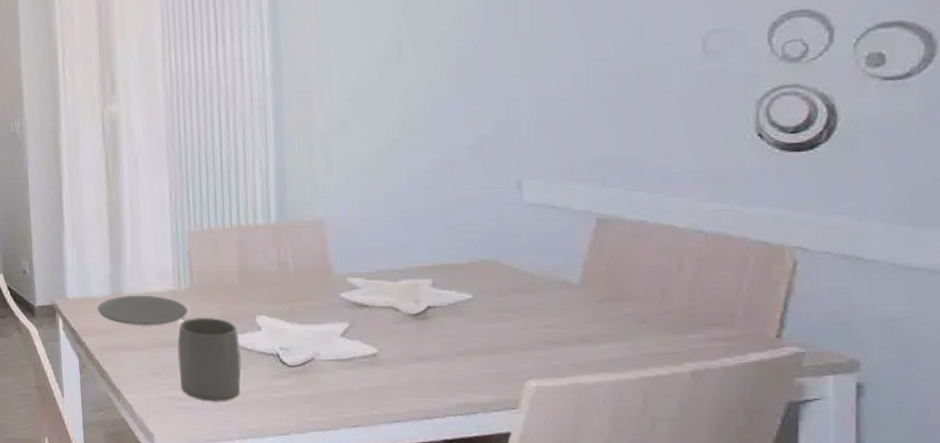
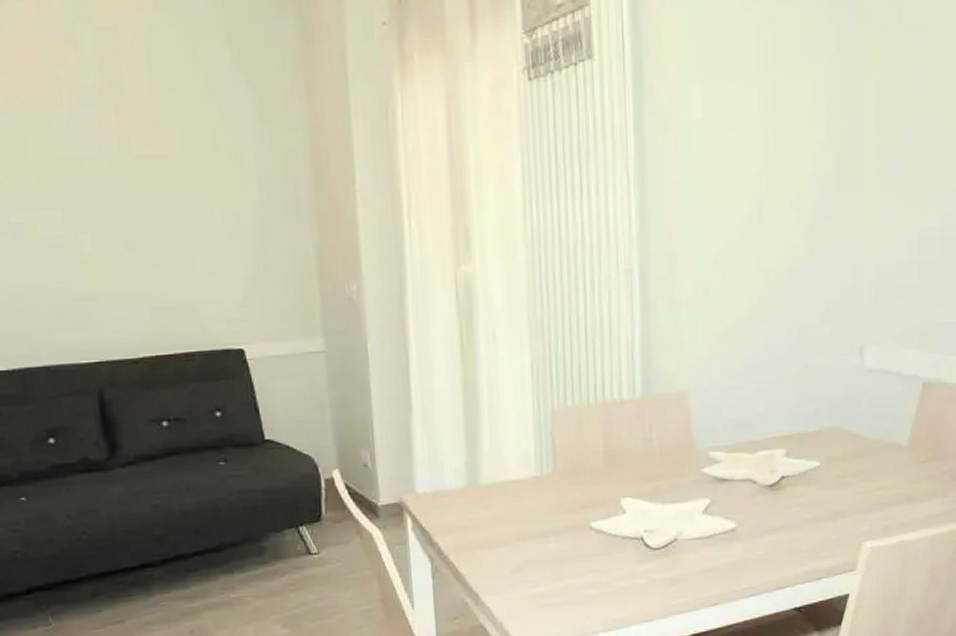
plate: present [97,295,188,325] -> none [451,484,551,519]
mug: present [177,318,242,401] -> none [540,504,607,595]

